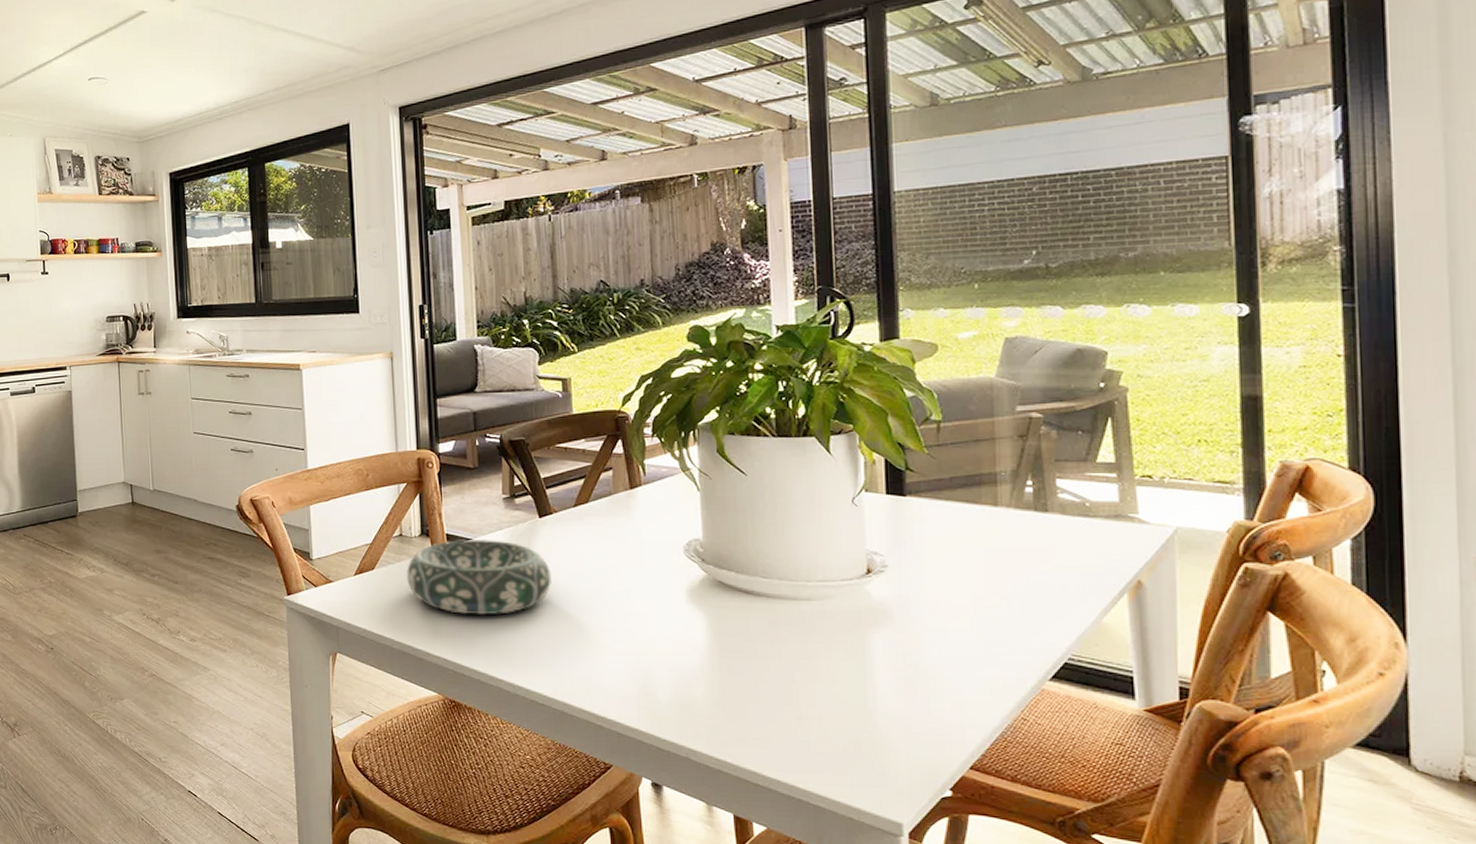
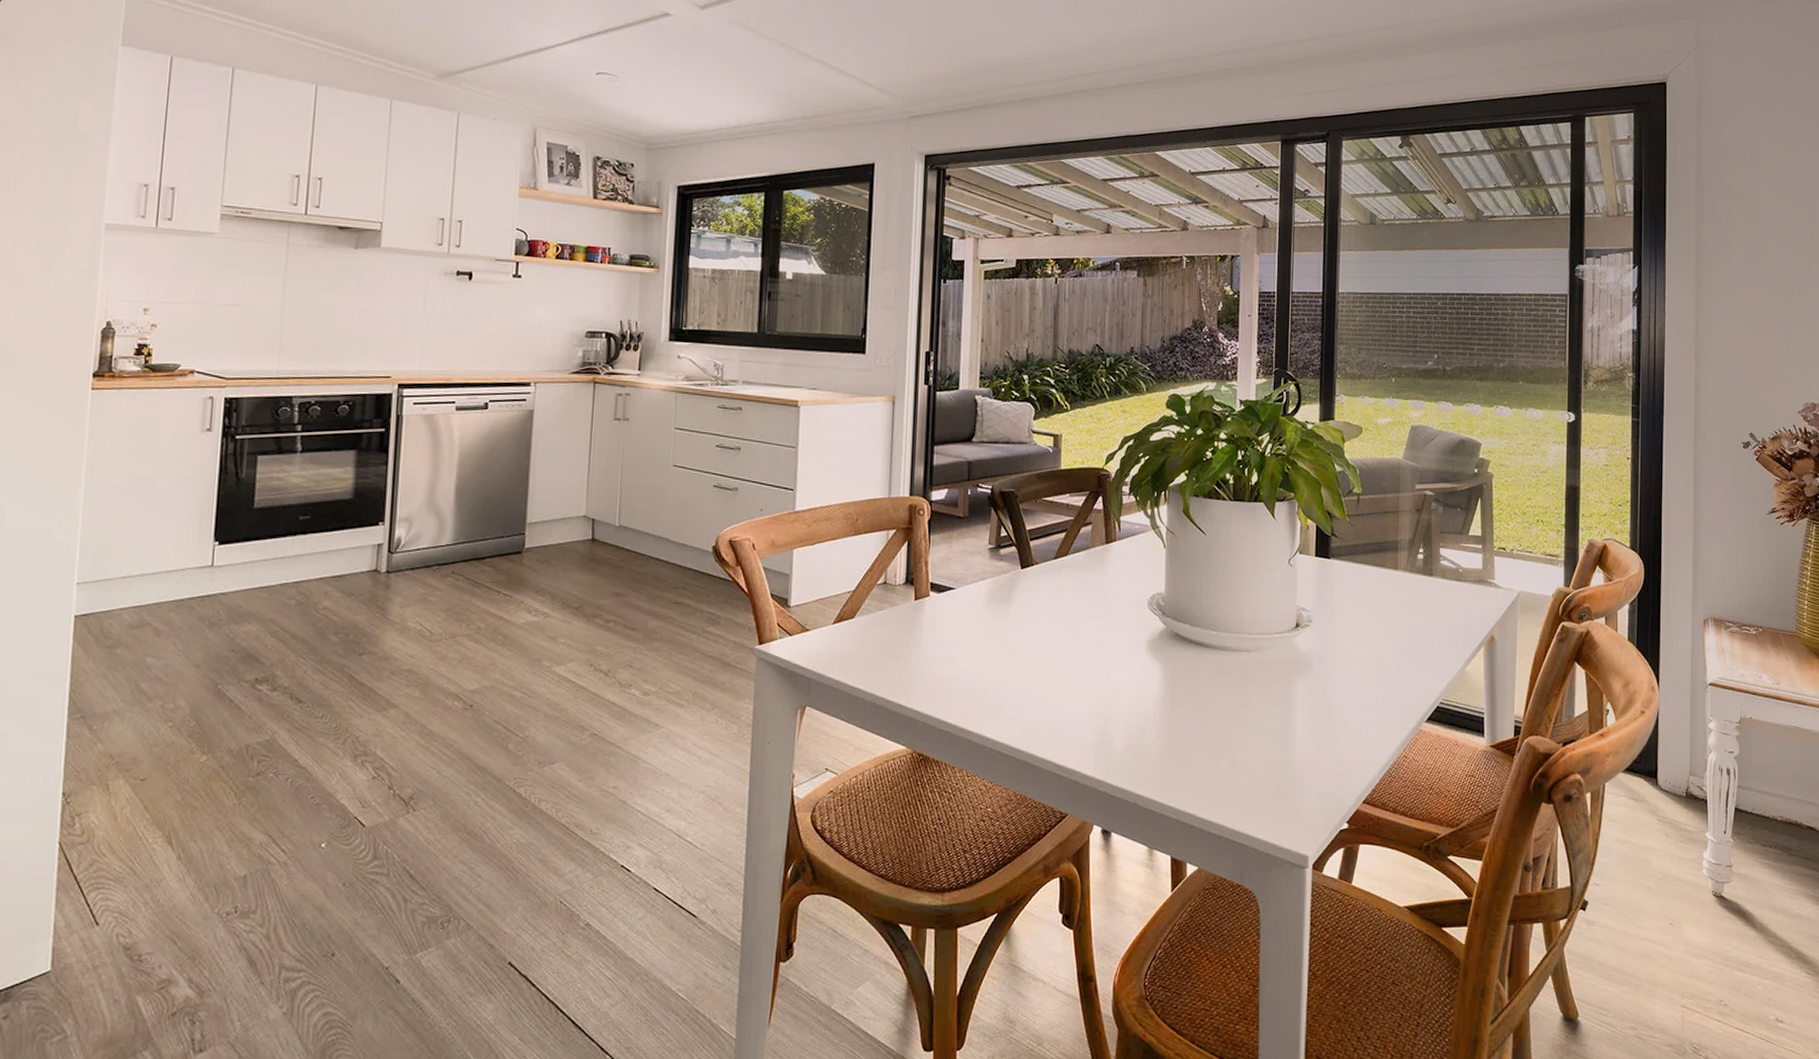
decorative bowl: present [406,540,551,615] -> none [886,589,1027,666]

